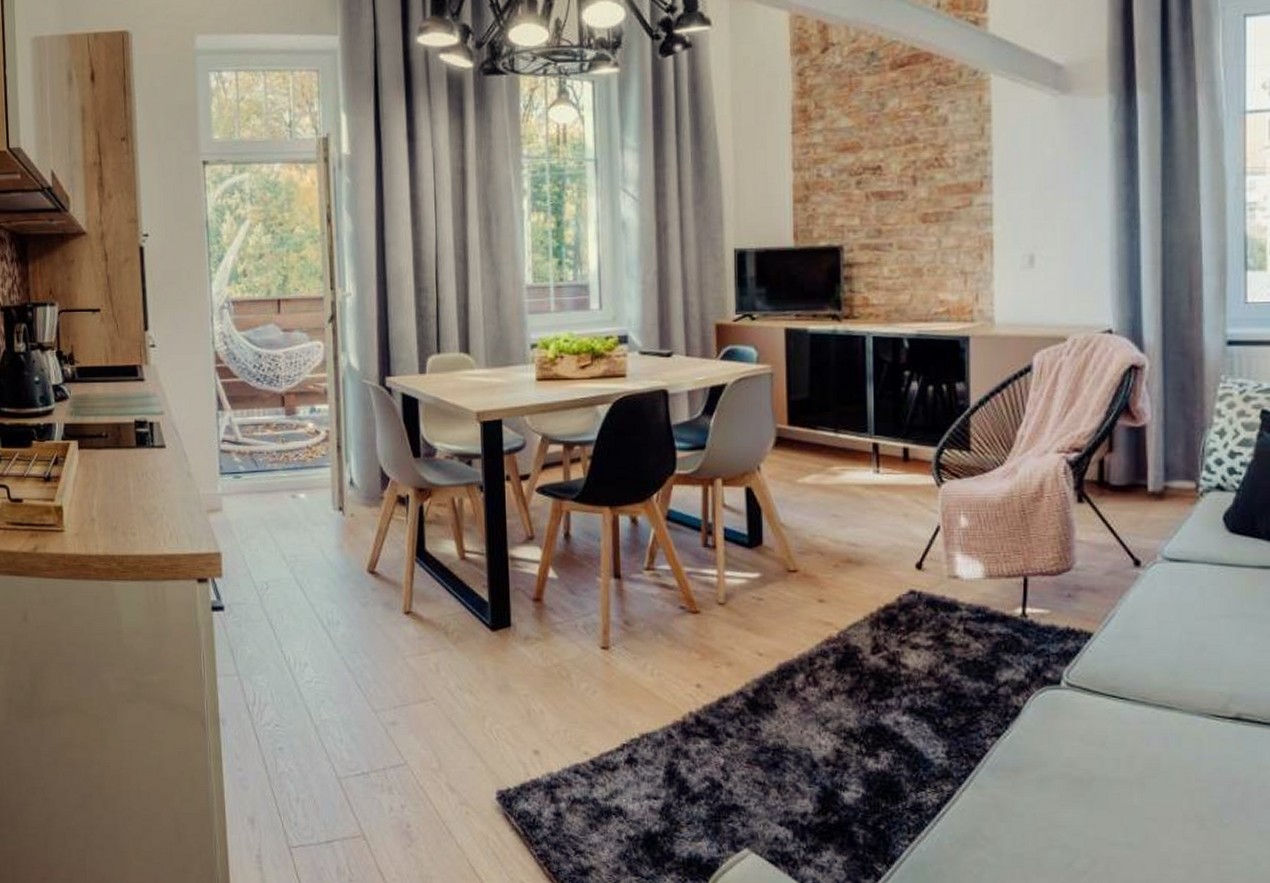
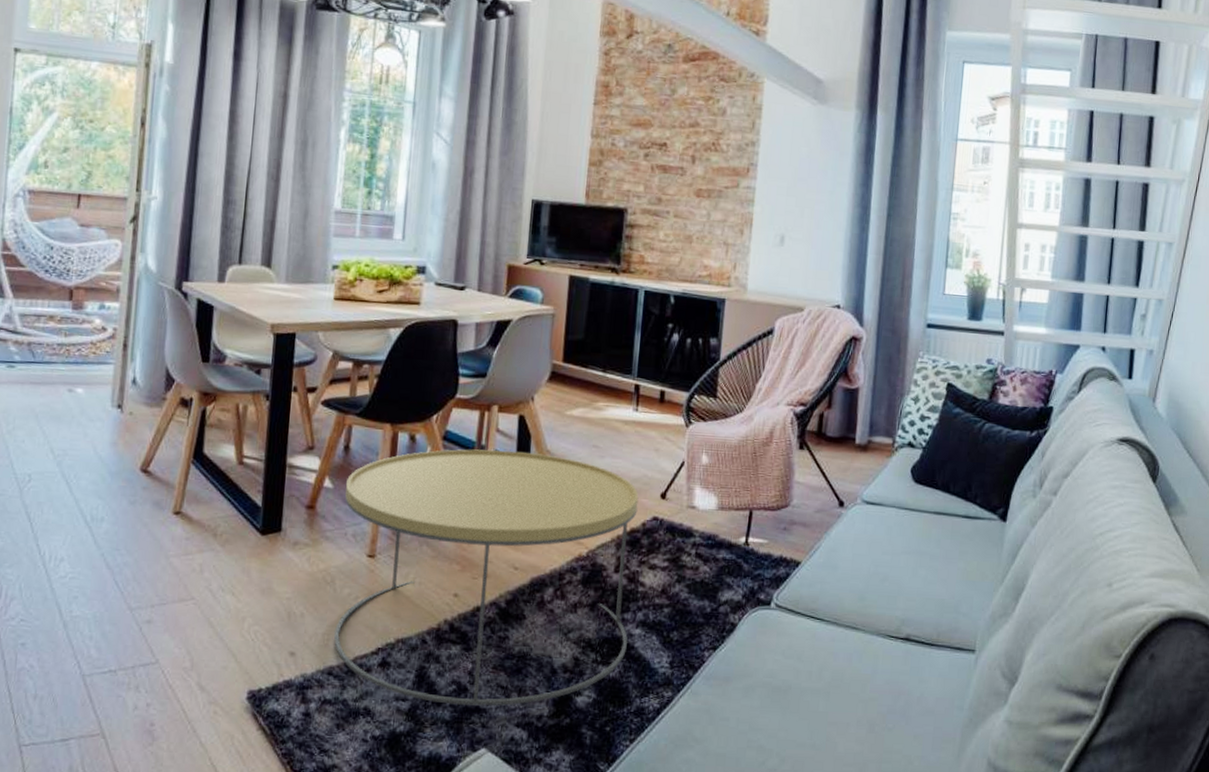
coffee table: none [570,527,896,804] -> present [334,449,639,706]

